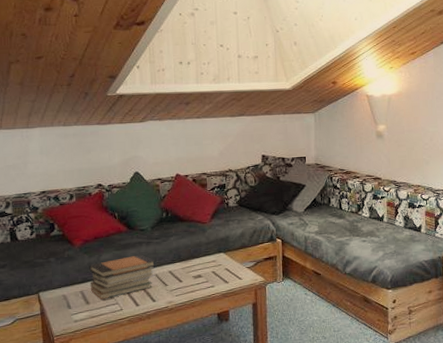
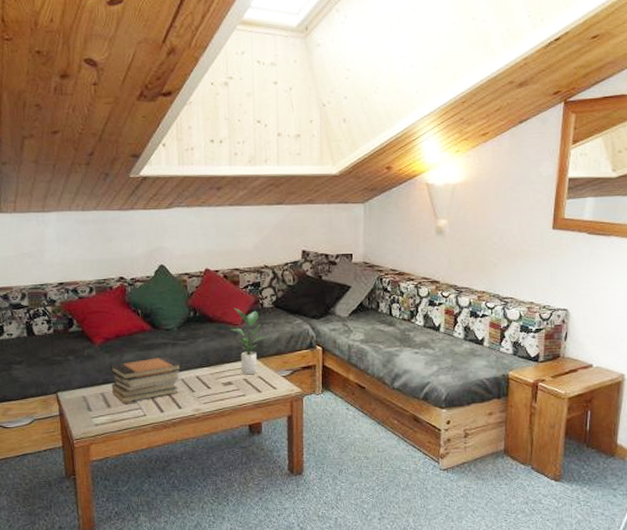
potted plant: none [199,207,232,268] -> present [230,307,267,375]

